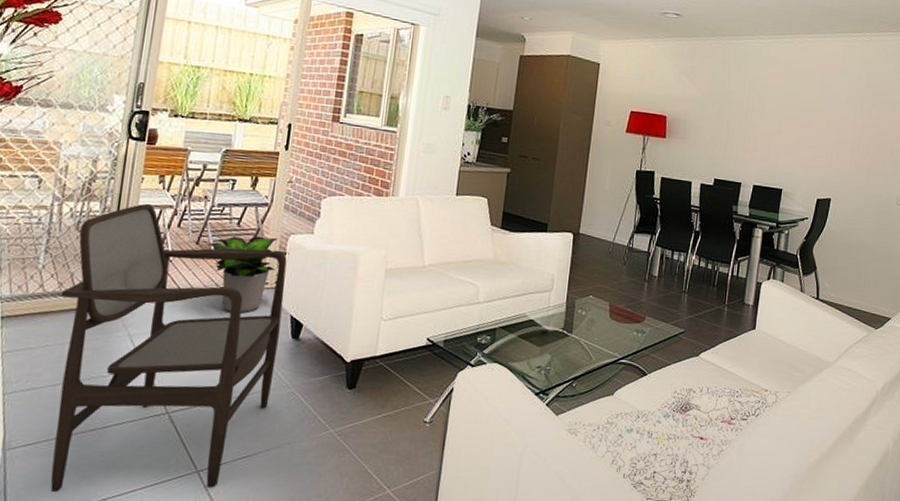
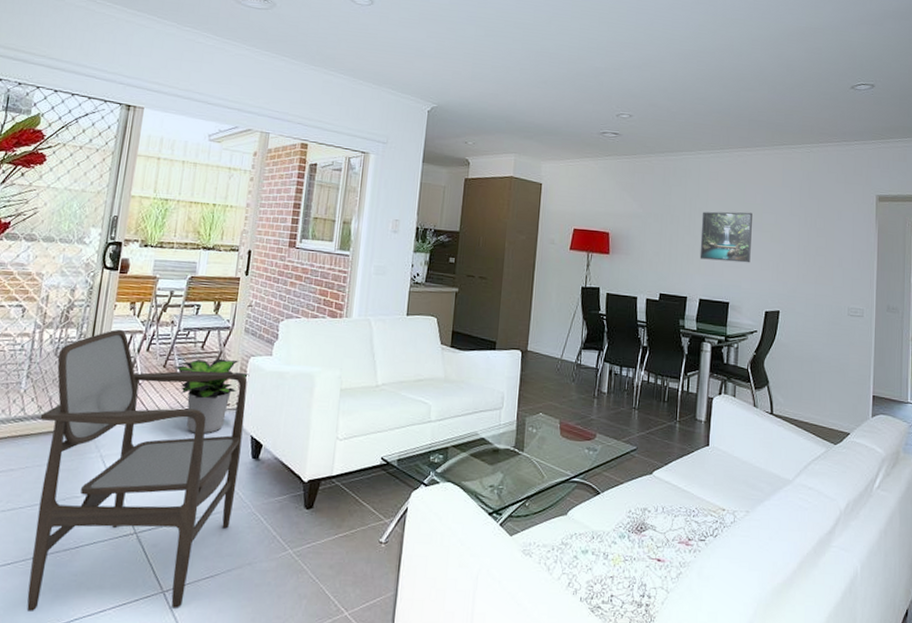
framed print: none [755,97,810,151] -> present [699,211,752,263]

